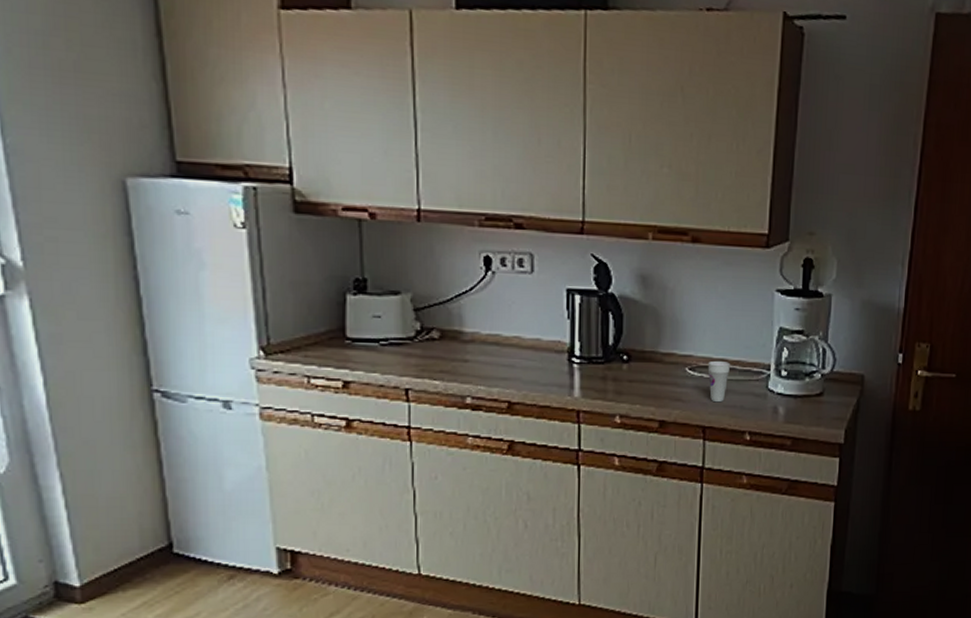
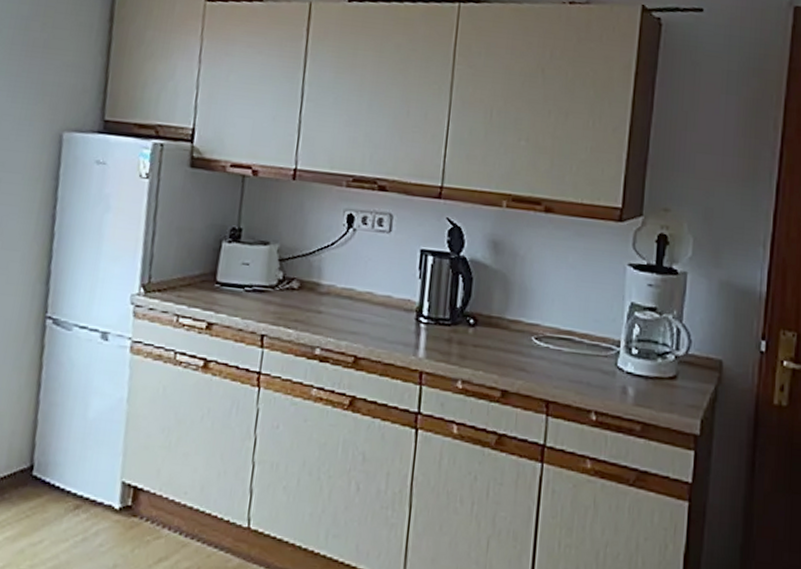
cup: present [707,360,730,403] -> none [554,332,578,377]

